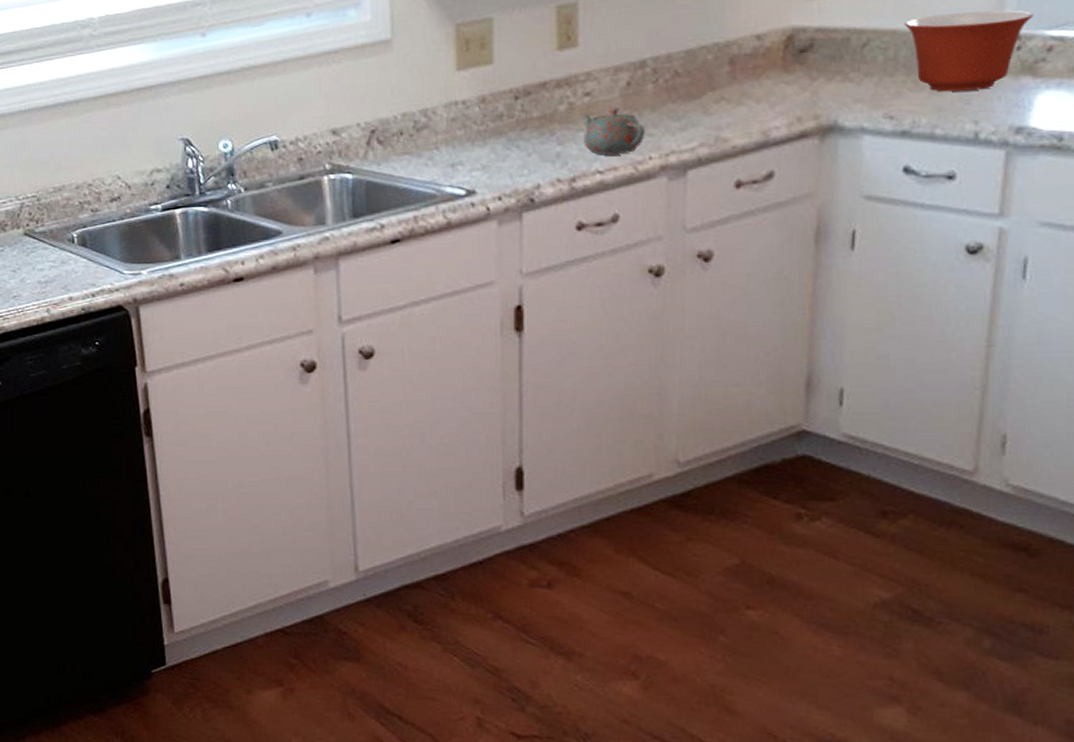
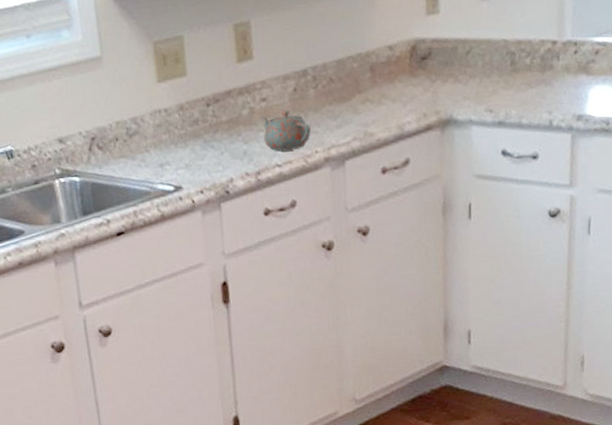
mixing bowl: present [904,10,1033,92] -> none [495,21,584,89]

